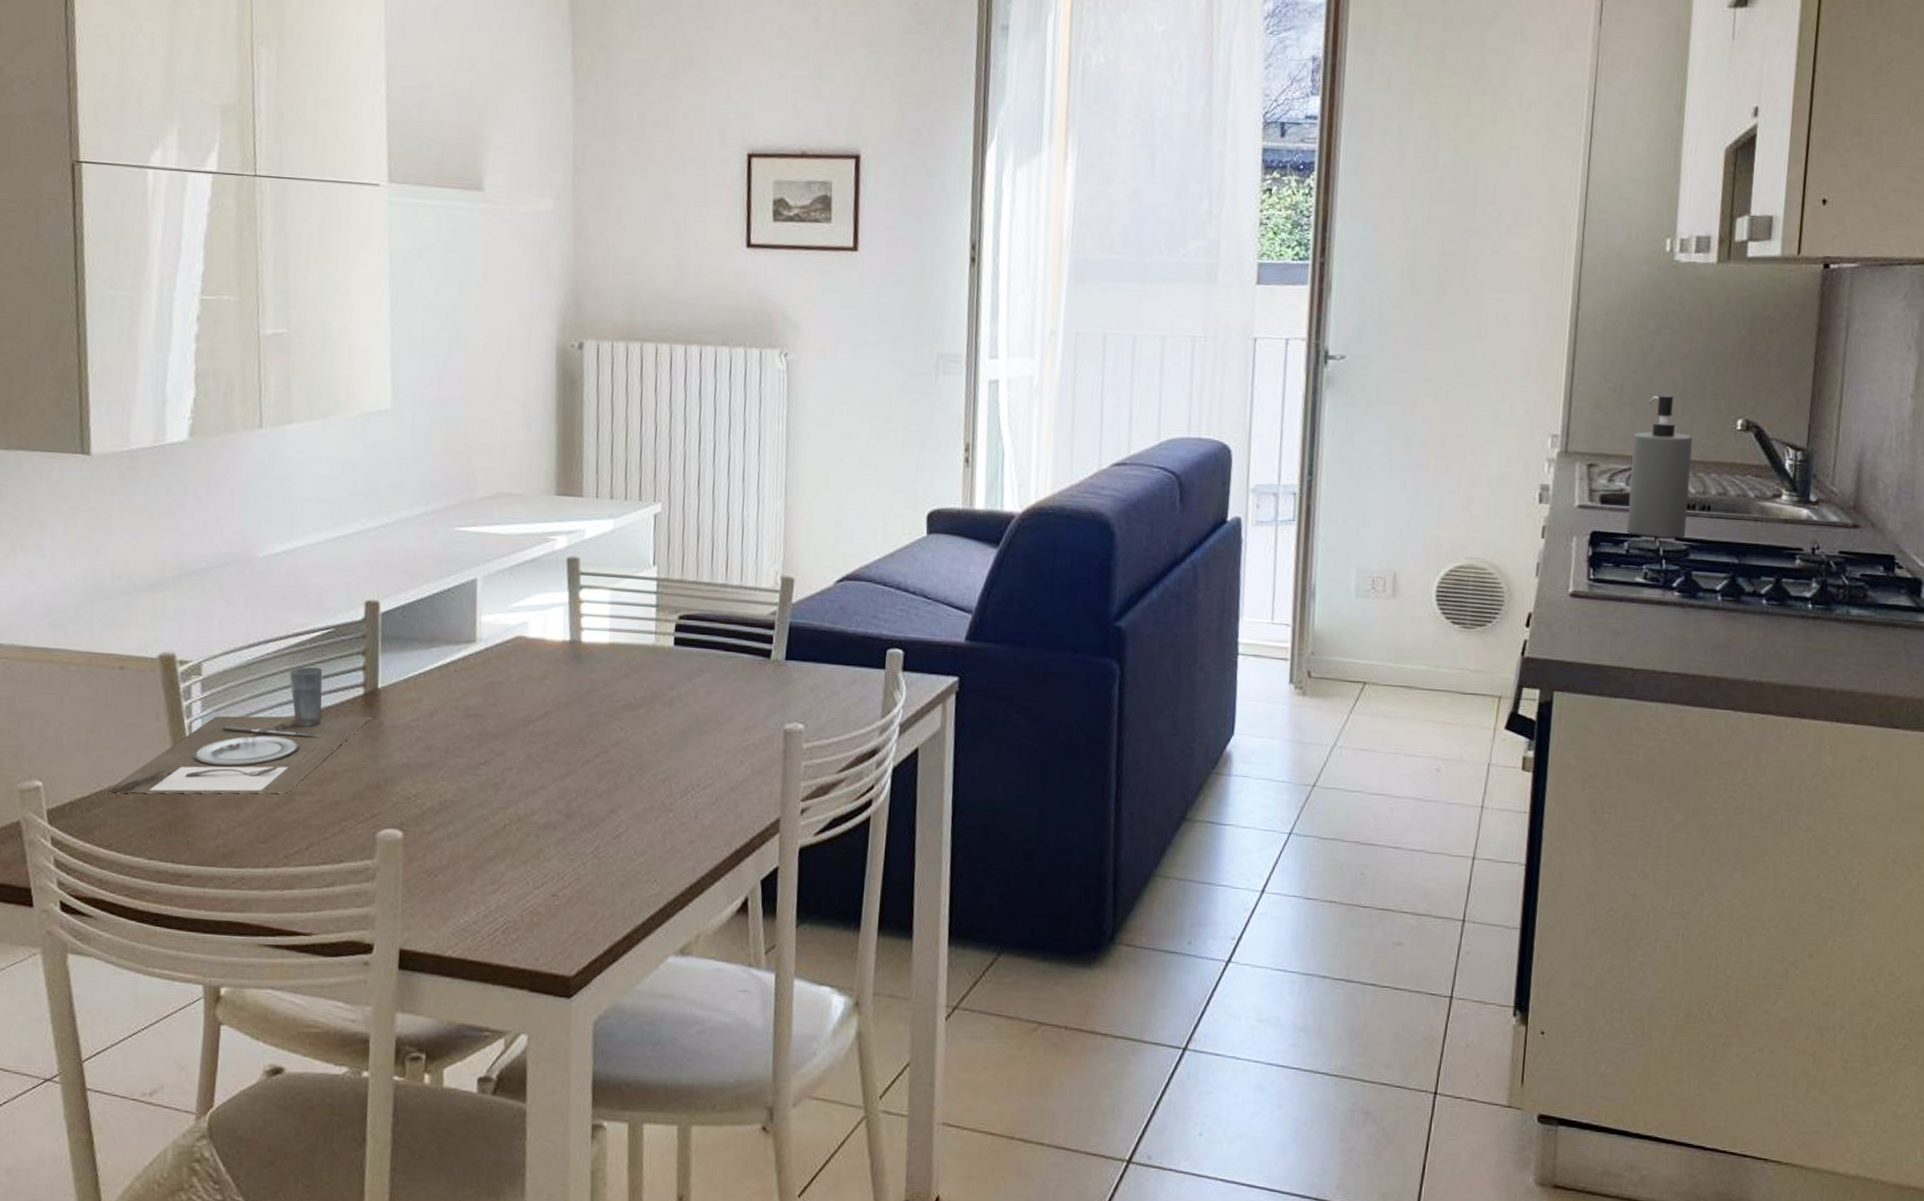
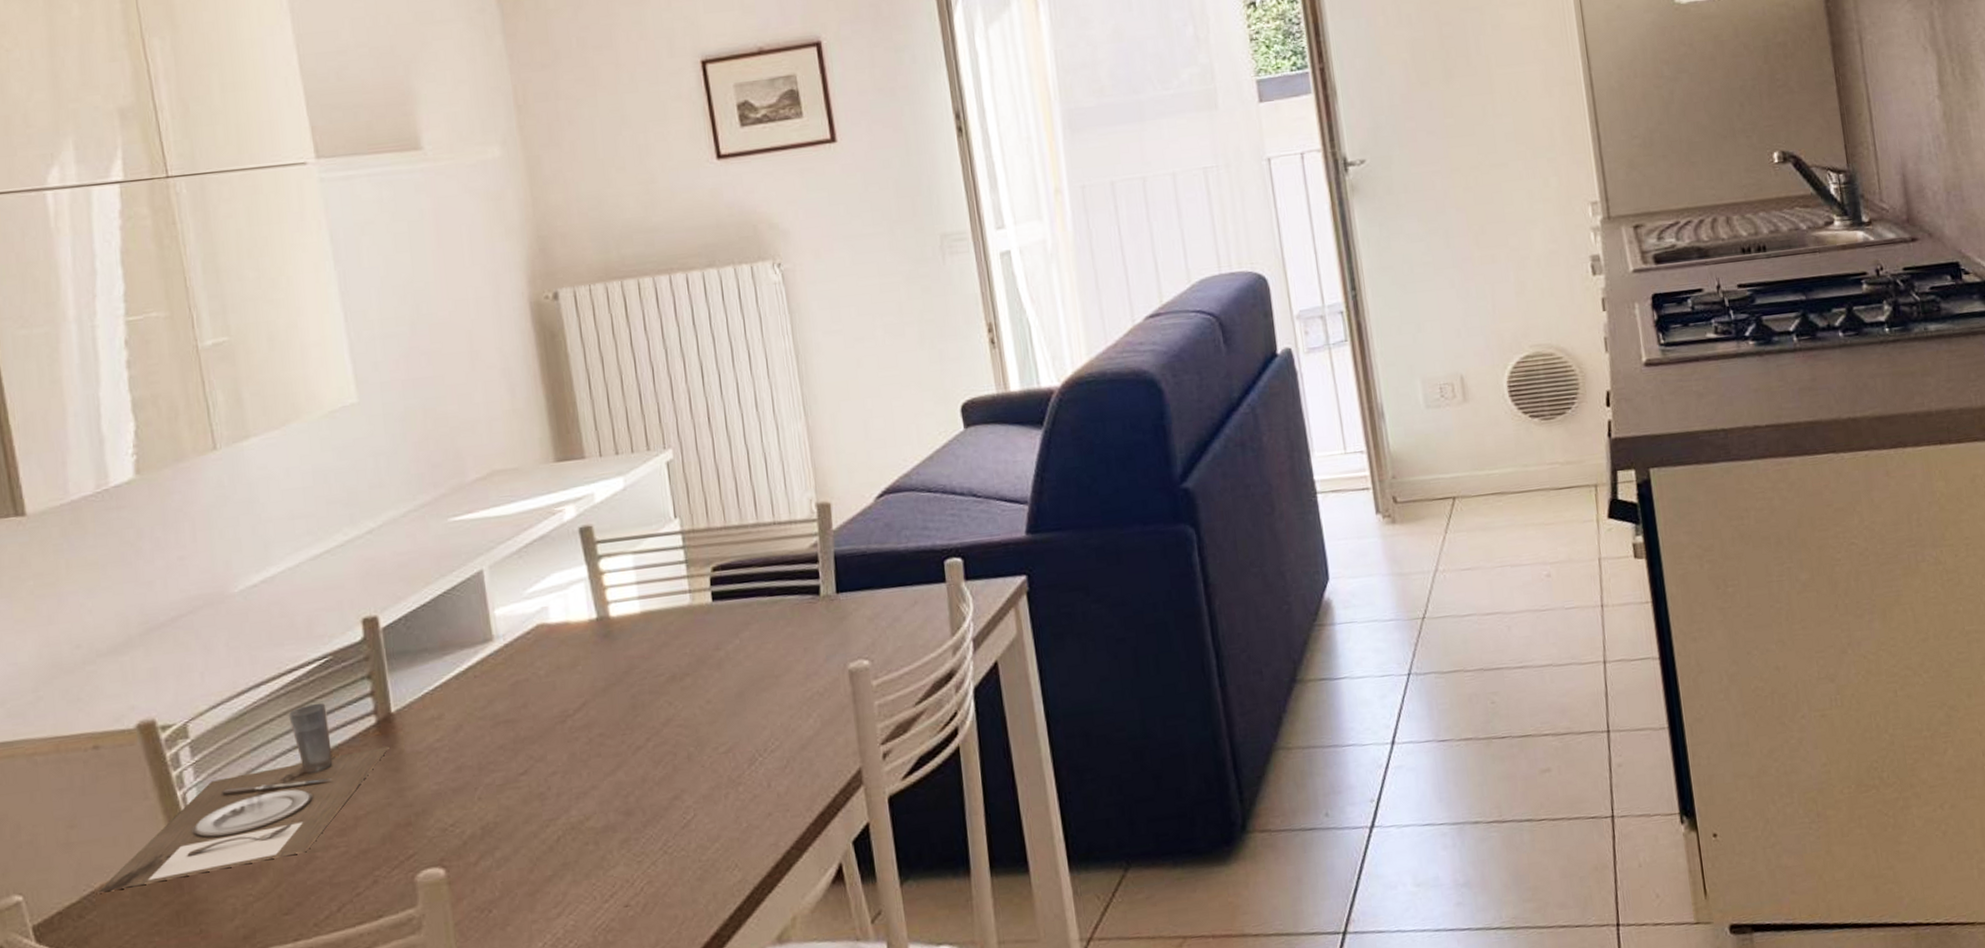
soap dispenser: present [1626,395,1693,540] -> none [1673,140,1747,291]

